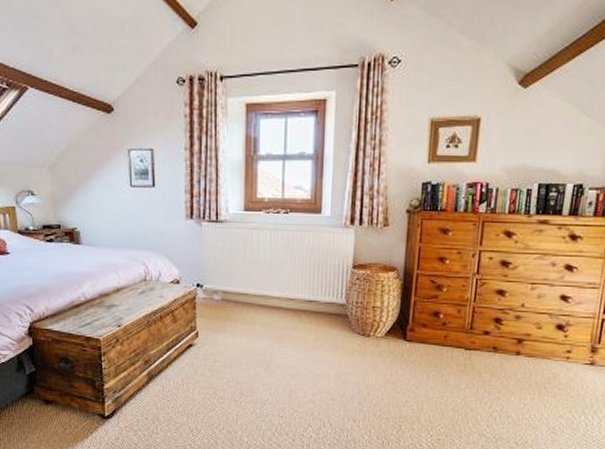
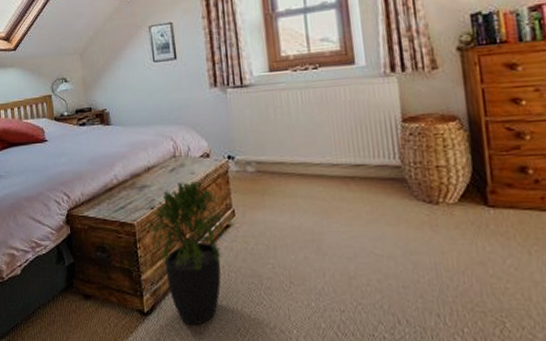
potted plant: none [111,303,194,427] -> present [145,180,231,326]

